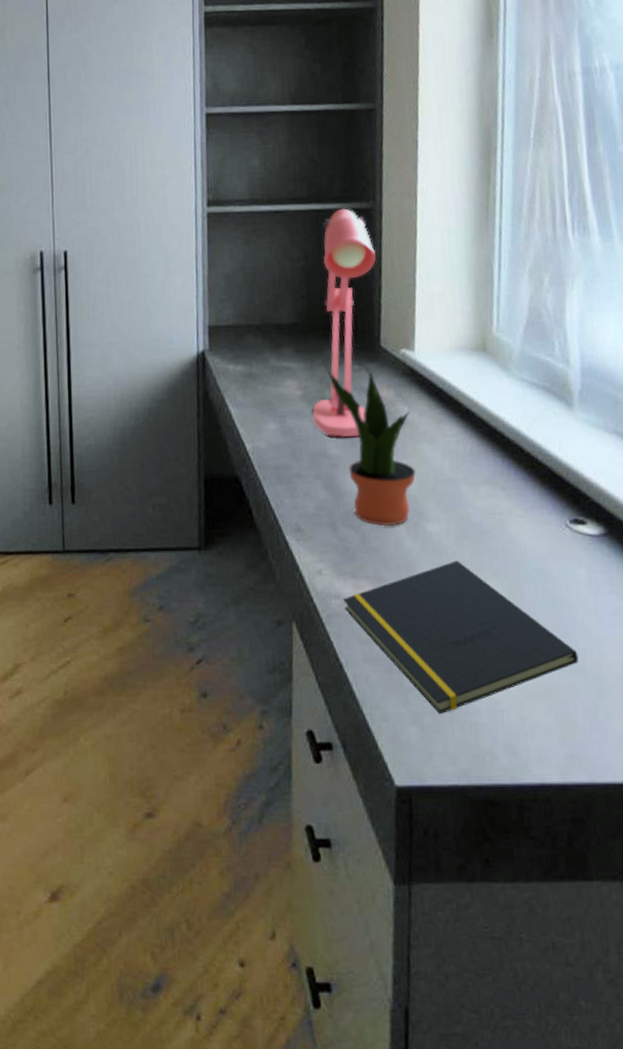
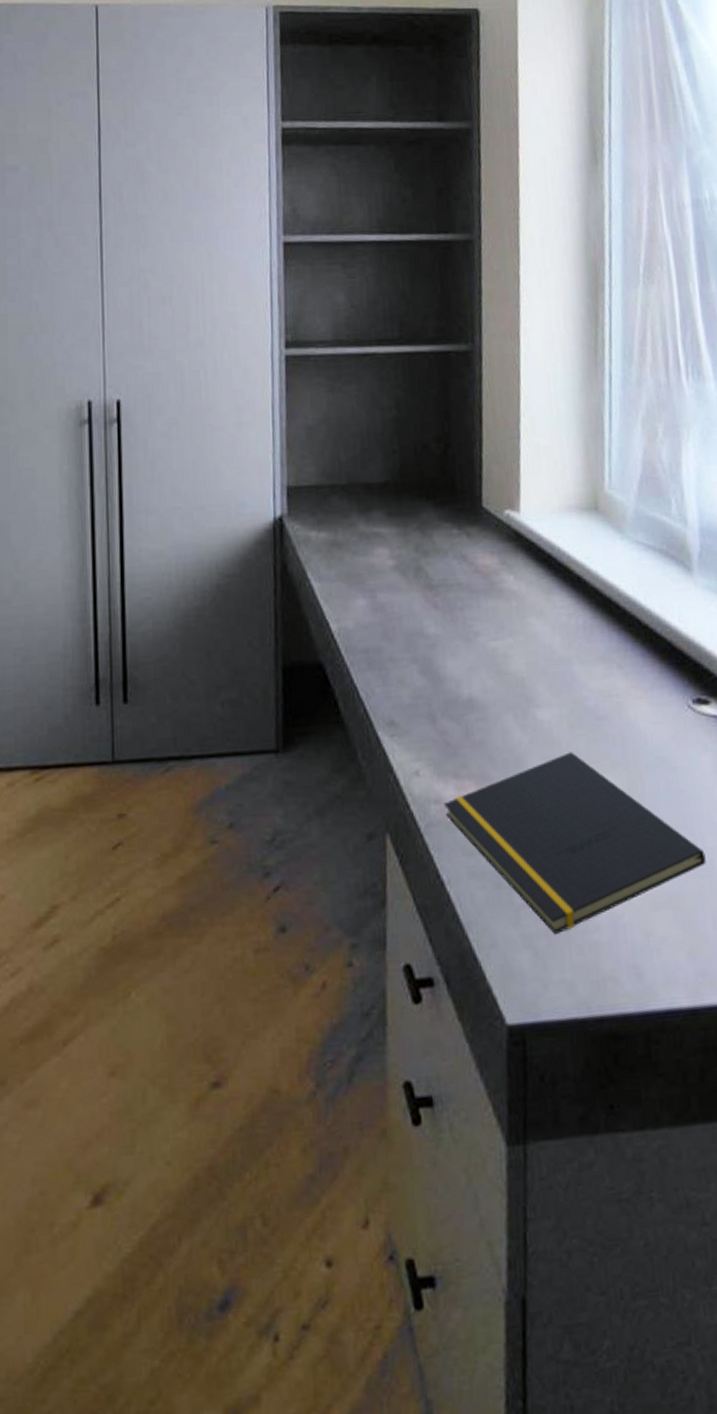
desk lamp: present [313,208,376,437] -> none [407,351,476,613]
potted plant: present [328,369,416,526] -> none [424,534,524,715]

